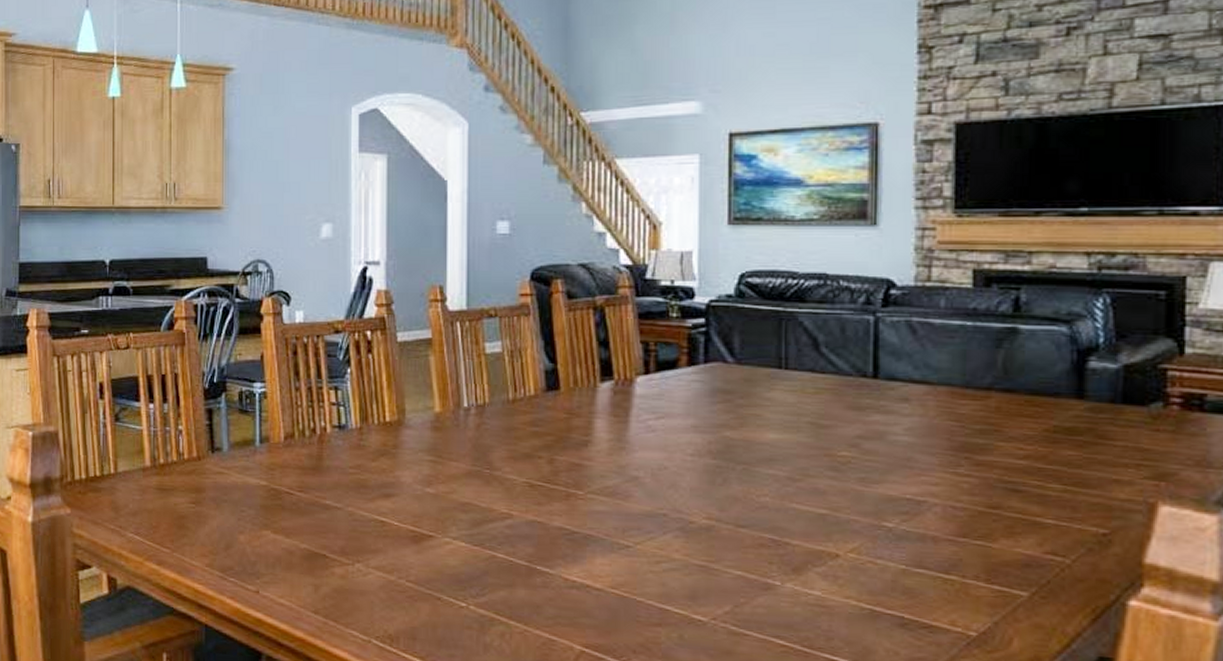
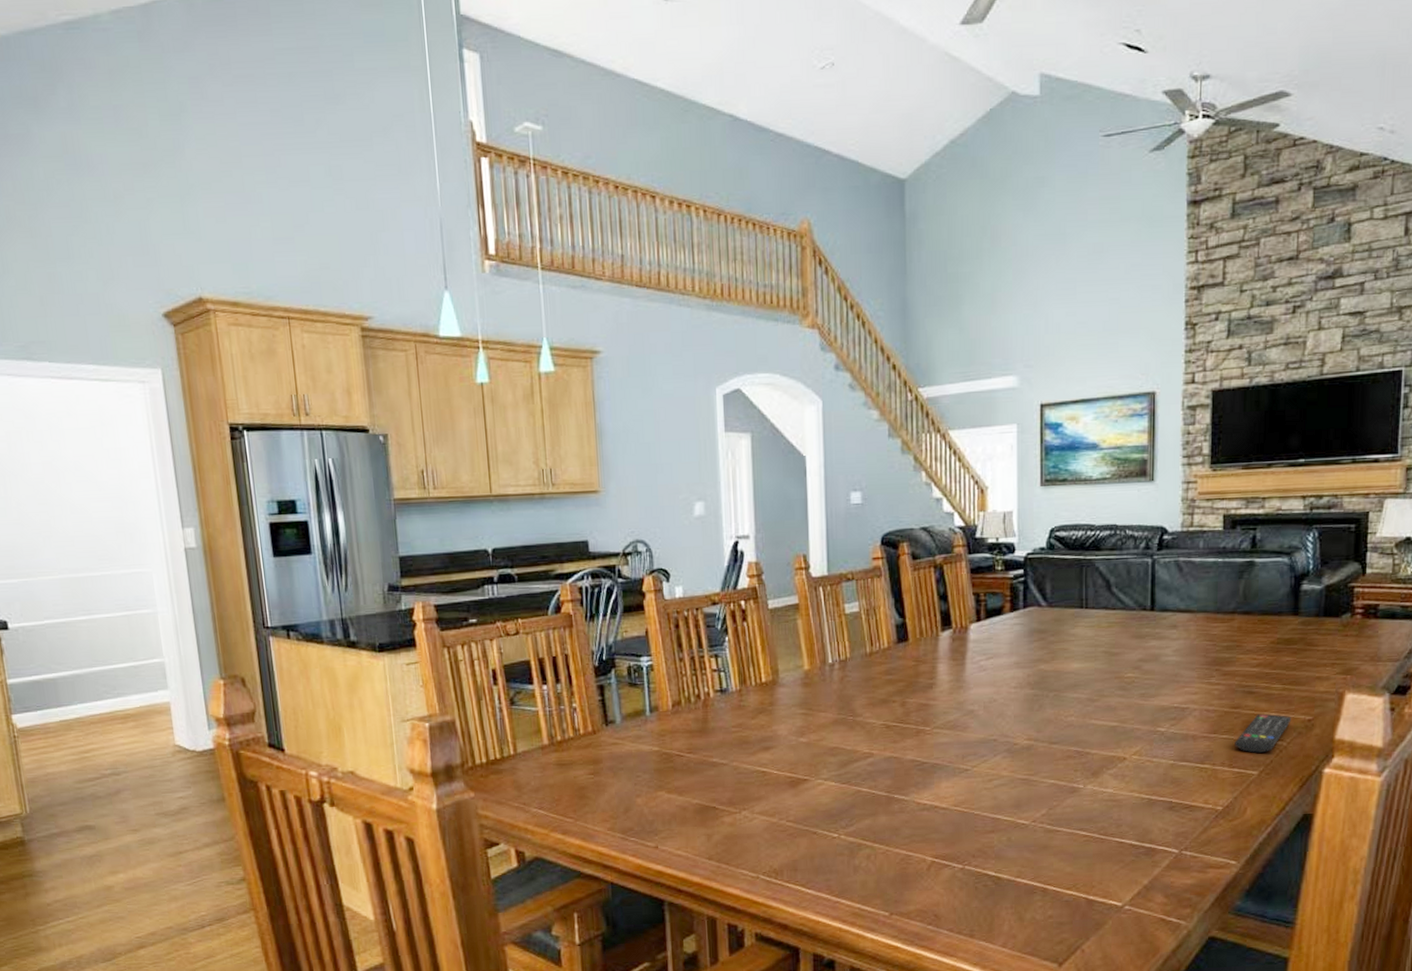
remote control: none [993,518,1077,569] -> present [1235,713,1292,753]

